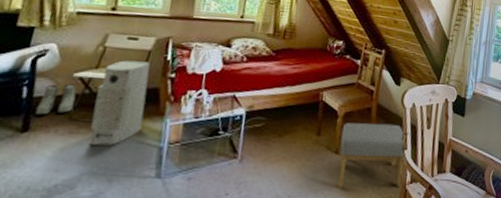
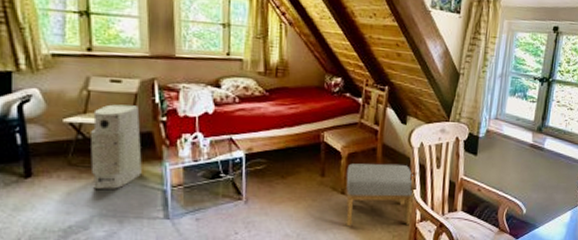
boots: present [35,84,76,115] -> none [33,129,70,161]

